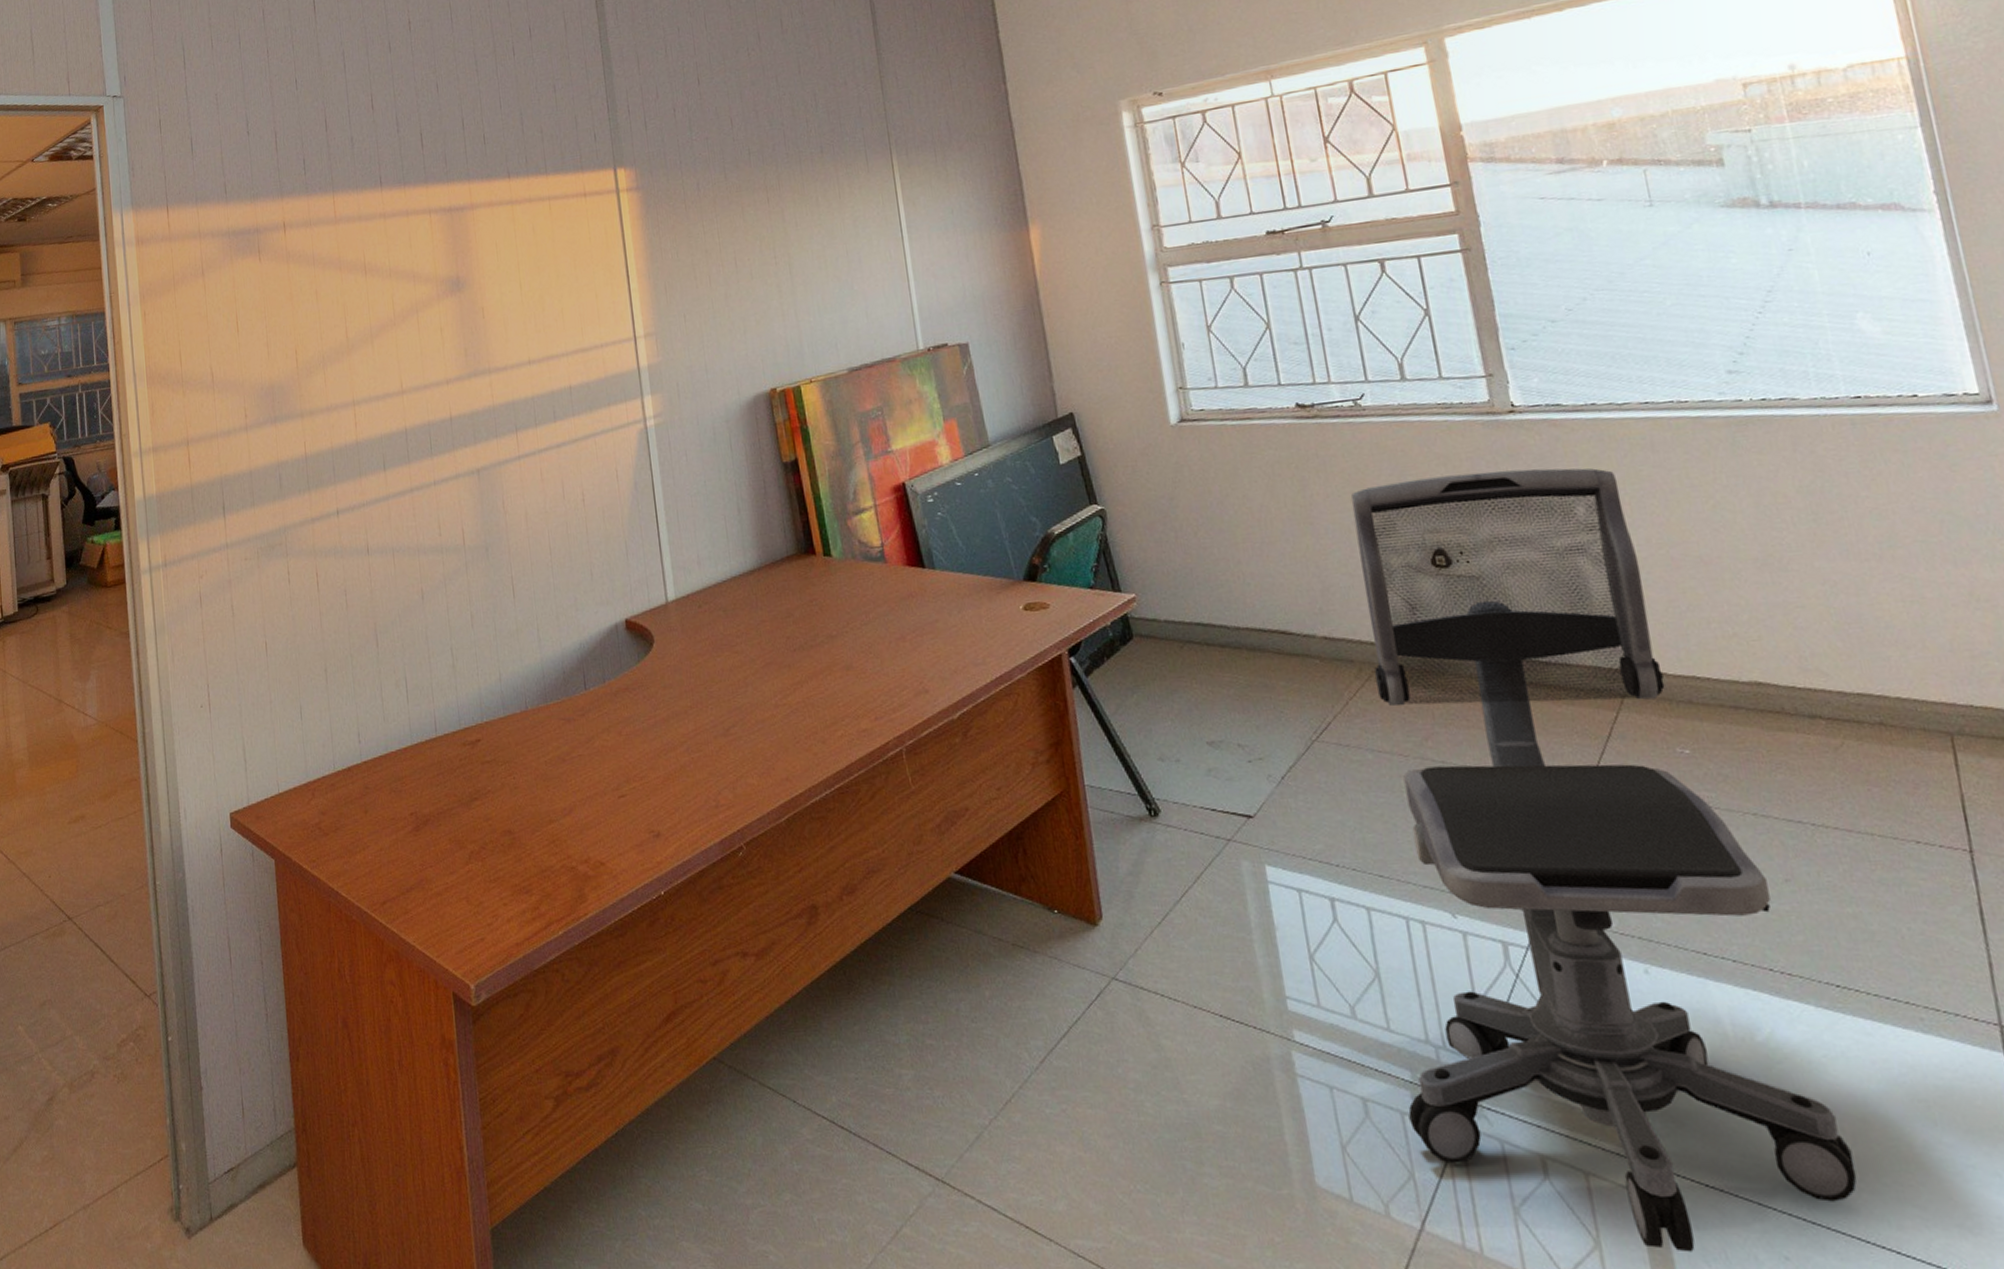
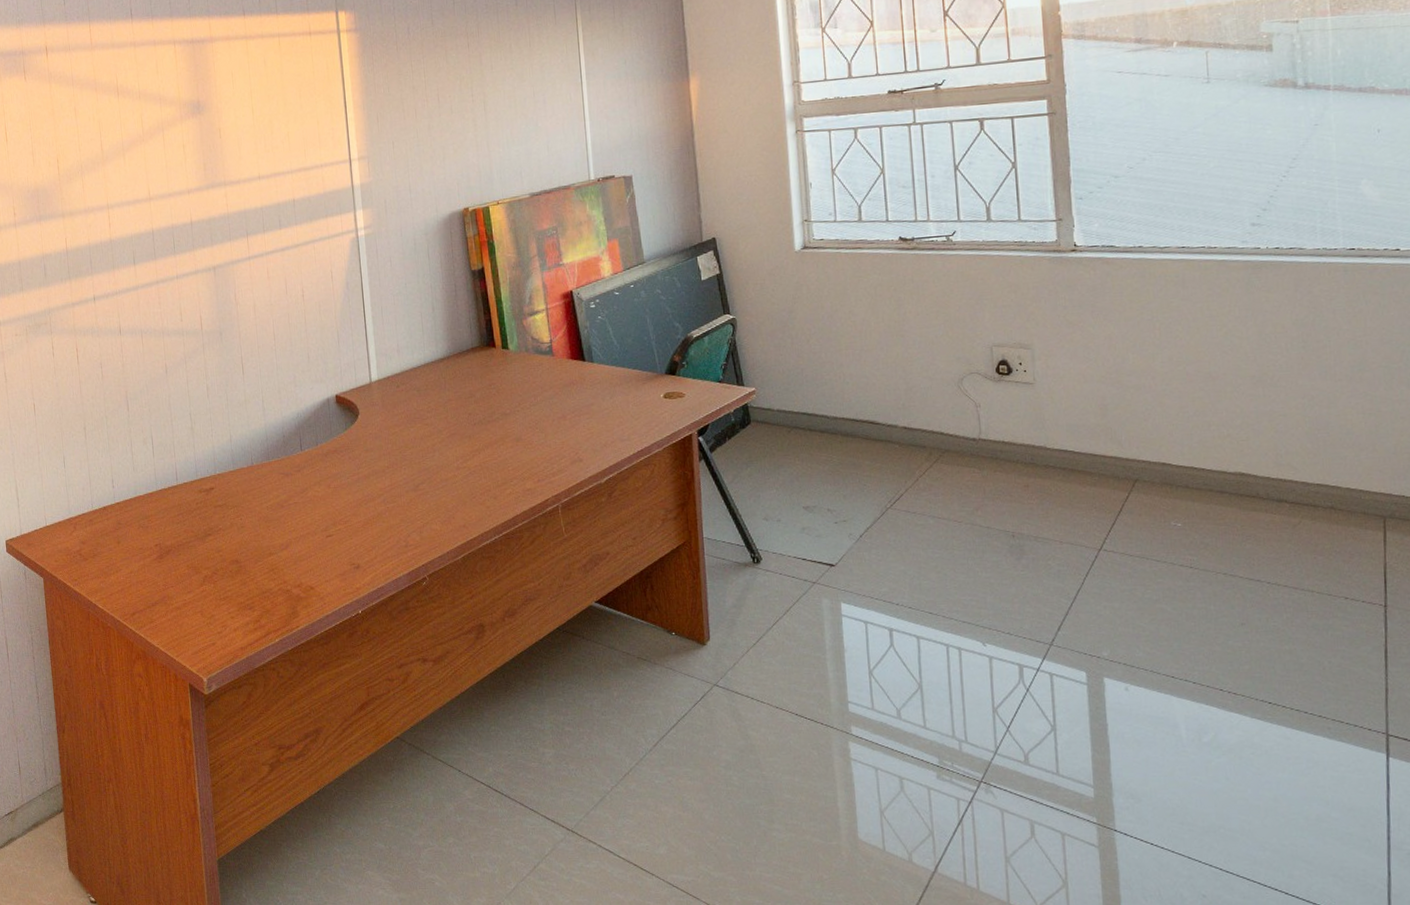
office chair: present [1351,468,1857,1252] -> none [934,297,1264,891]

